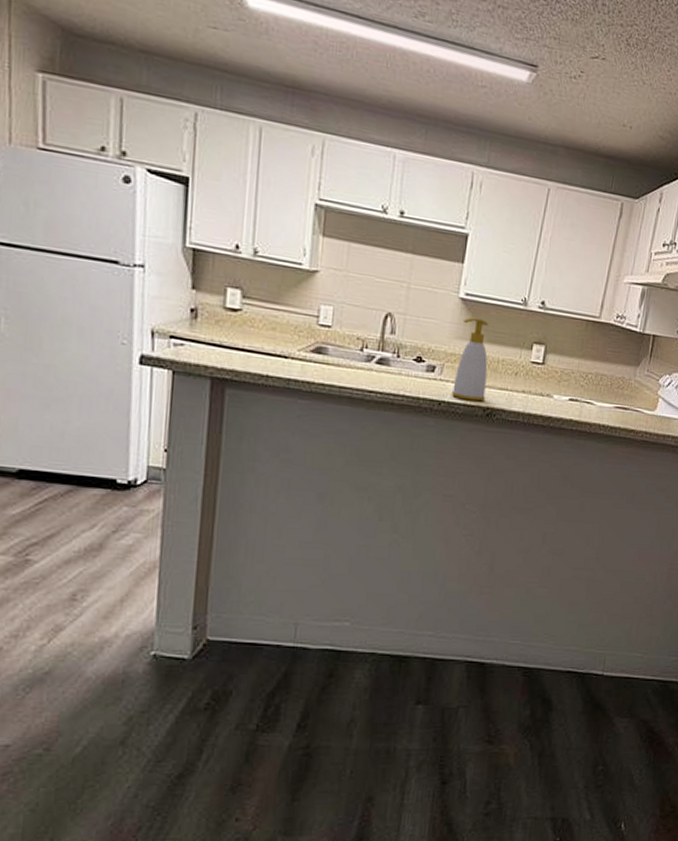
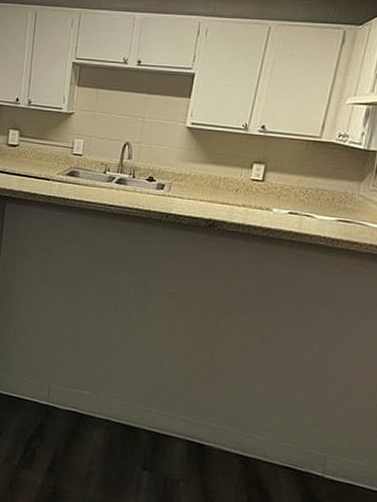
soap bottle: present [451,317,488,402] -> none [177,142,211,214]

